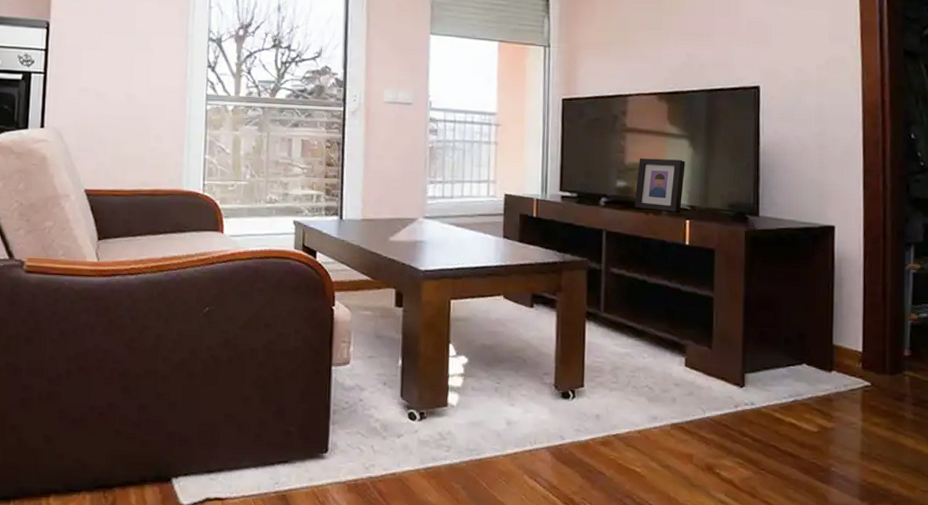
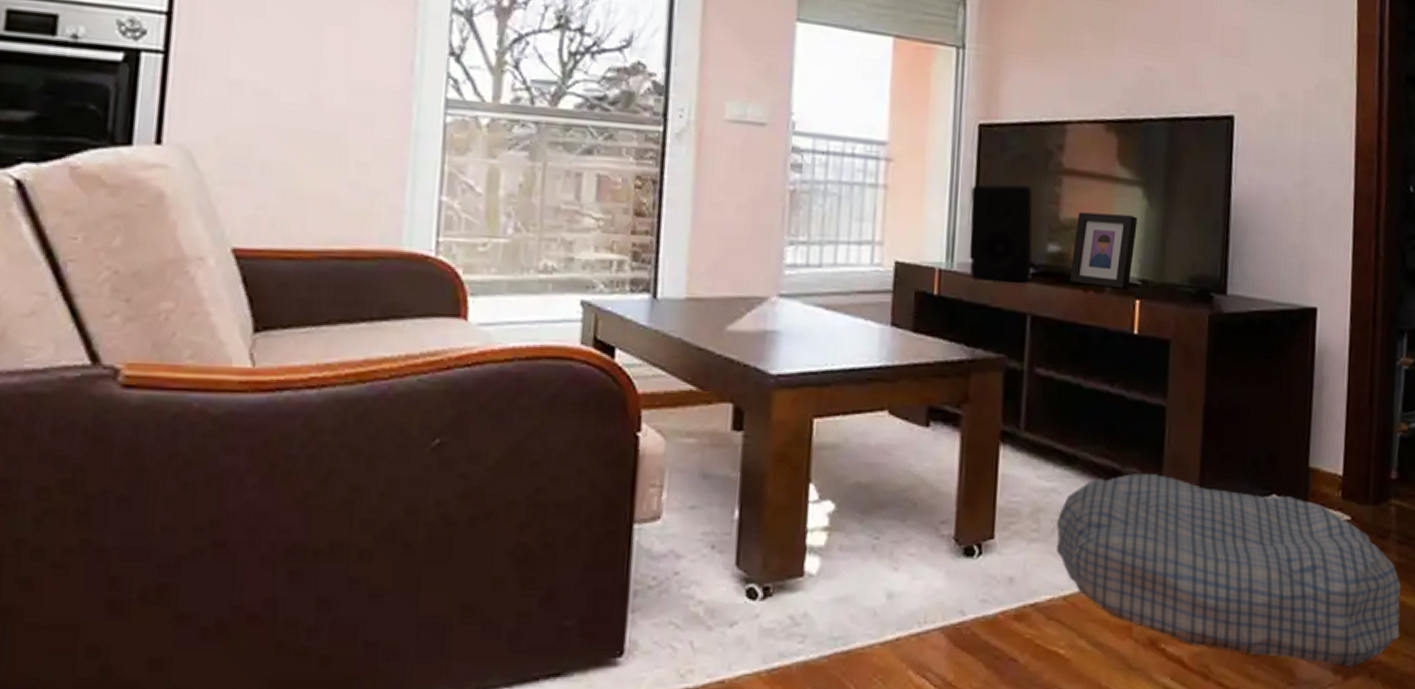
speaker: none [558,139,606,209] -> present [969,183,1033,283]
dog bed: none [631,344,917,497] -> present [1056,472,1401,667]

